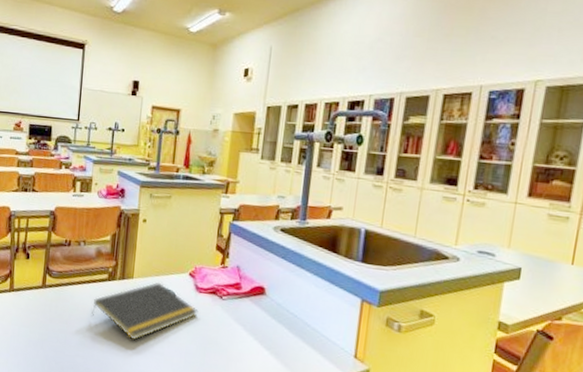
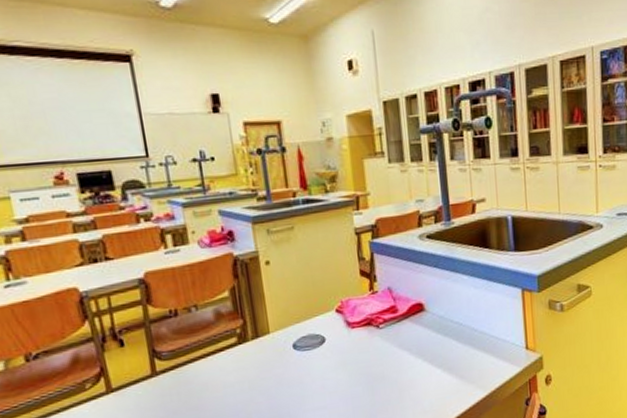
notepad: present [91,282,199,341] -> none [225,328,356,404]

